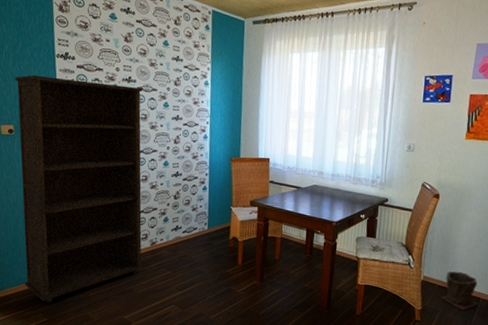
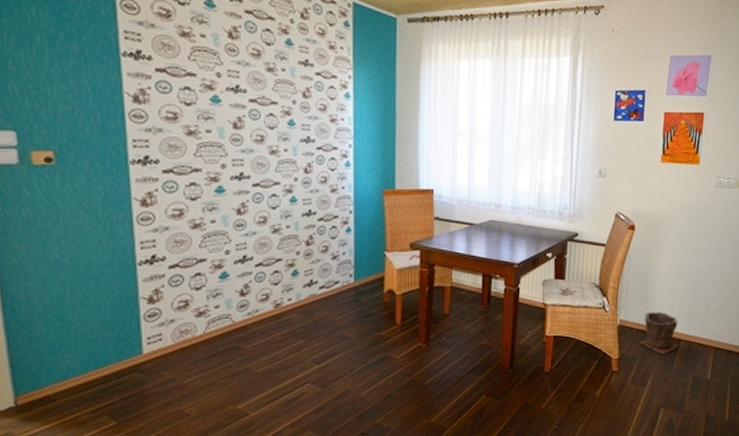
bookcase: present [15,74,144,303] -> none [54,79,265,399]

